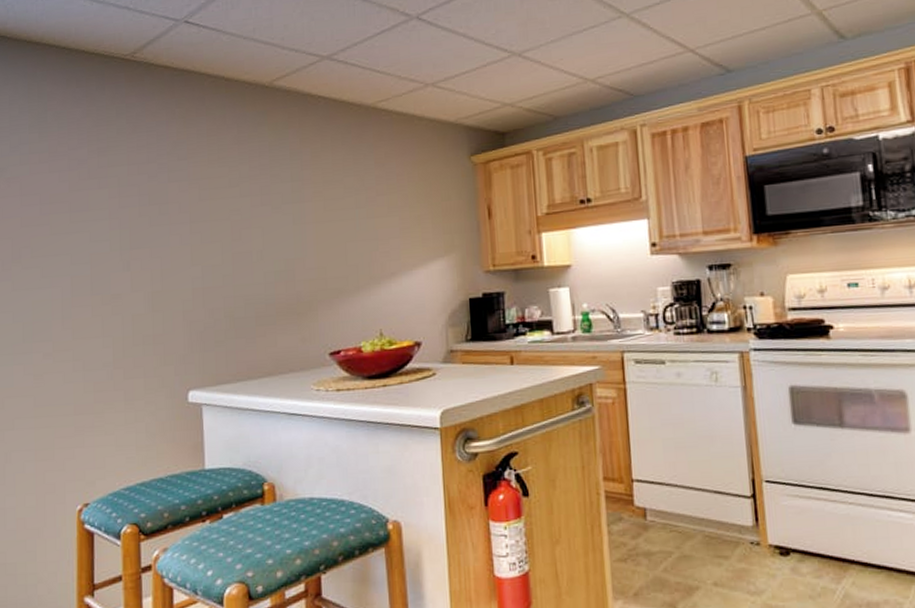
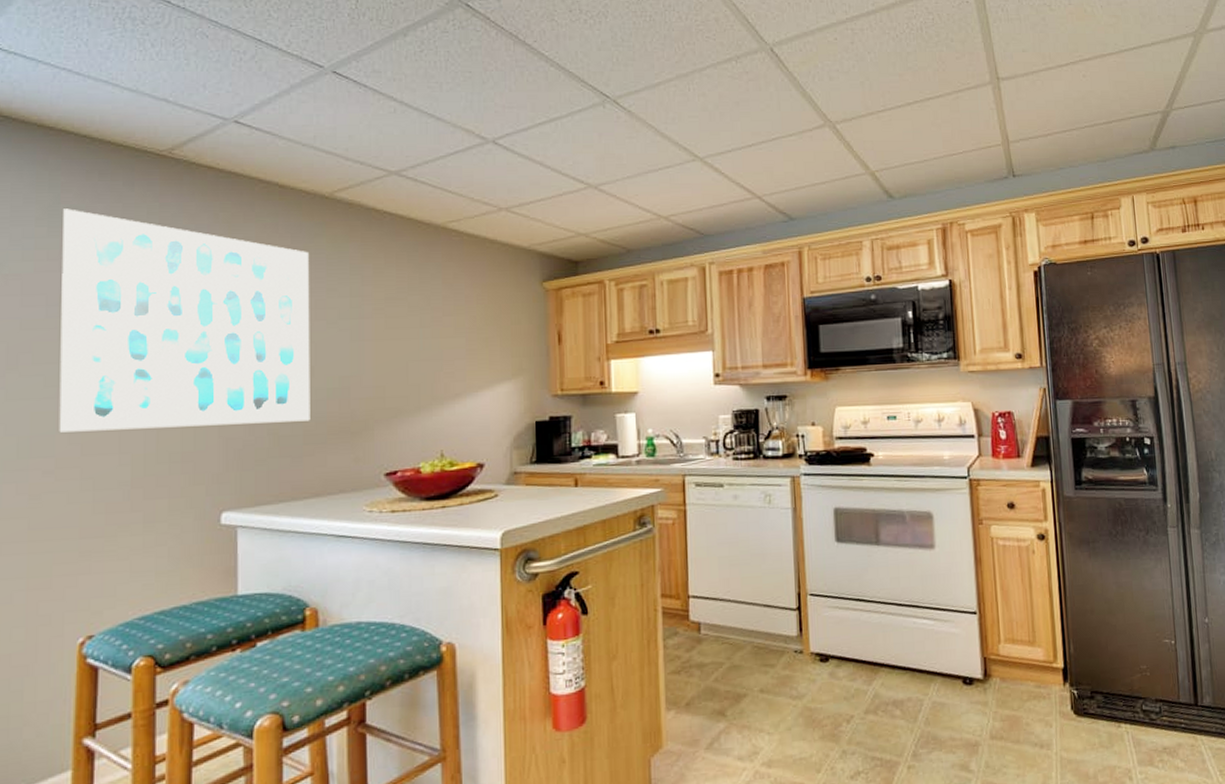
wall art: none [50,115,261,319] -> present [59,208,310,433]

